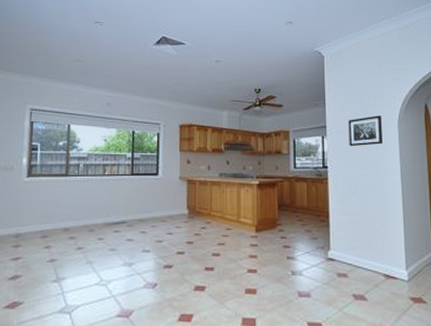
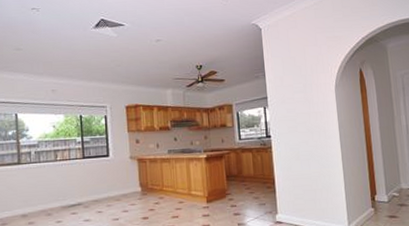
wall art: present [348,115,383,147] -> none [288,83,322,115]

